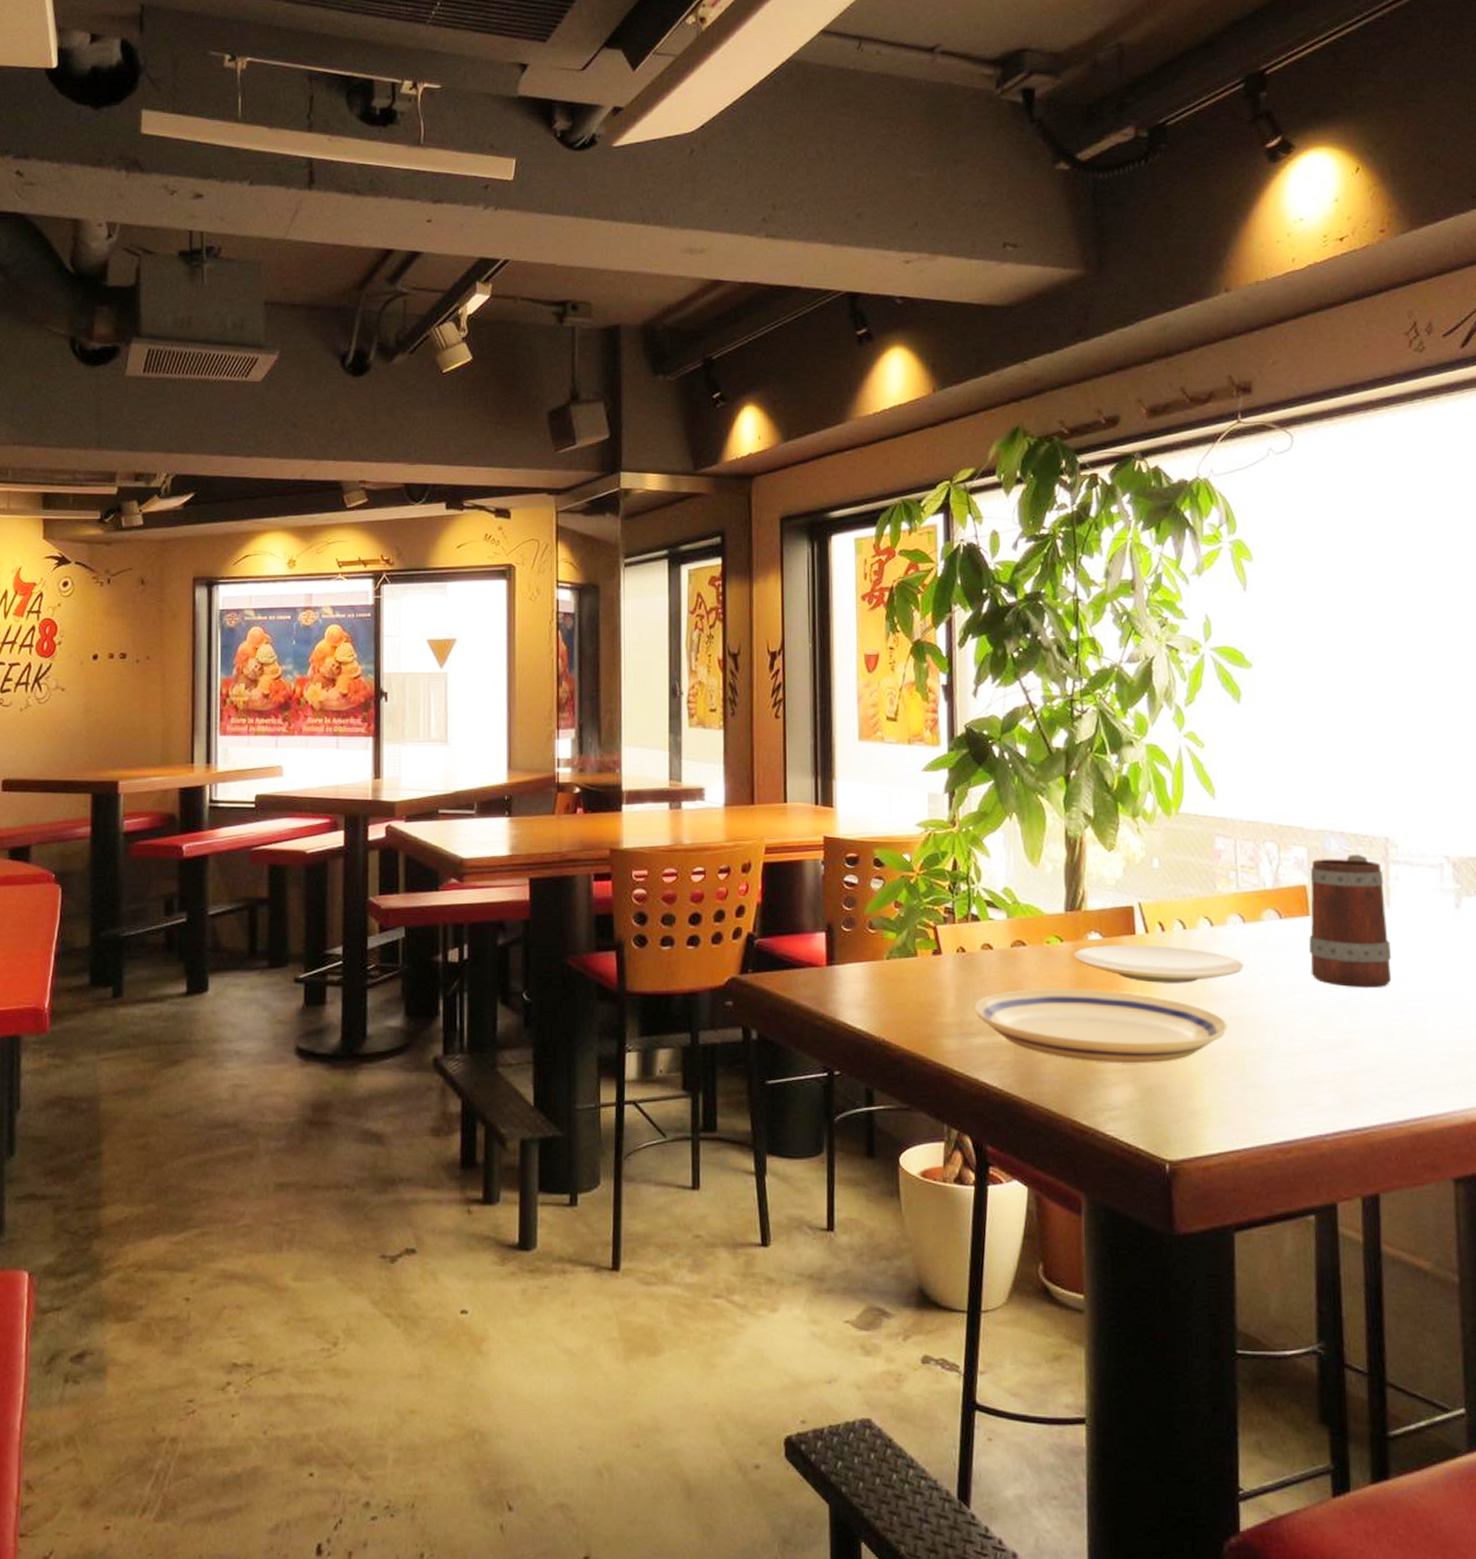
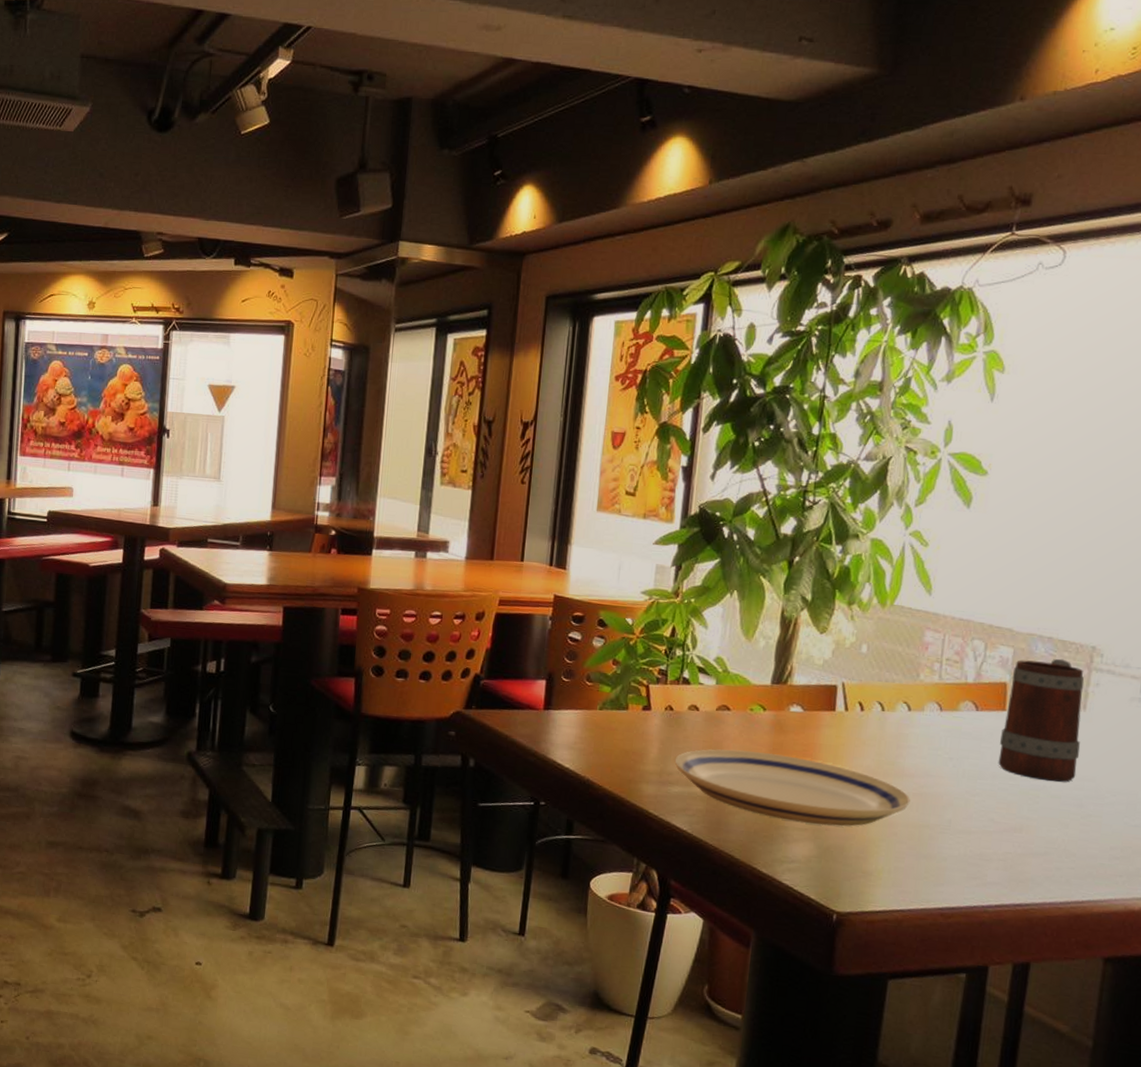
plate: present [1073,945,1244,983] -> none [774,717,935,759]

